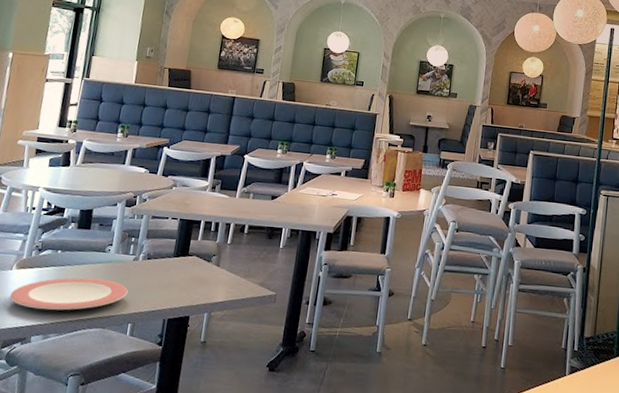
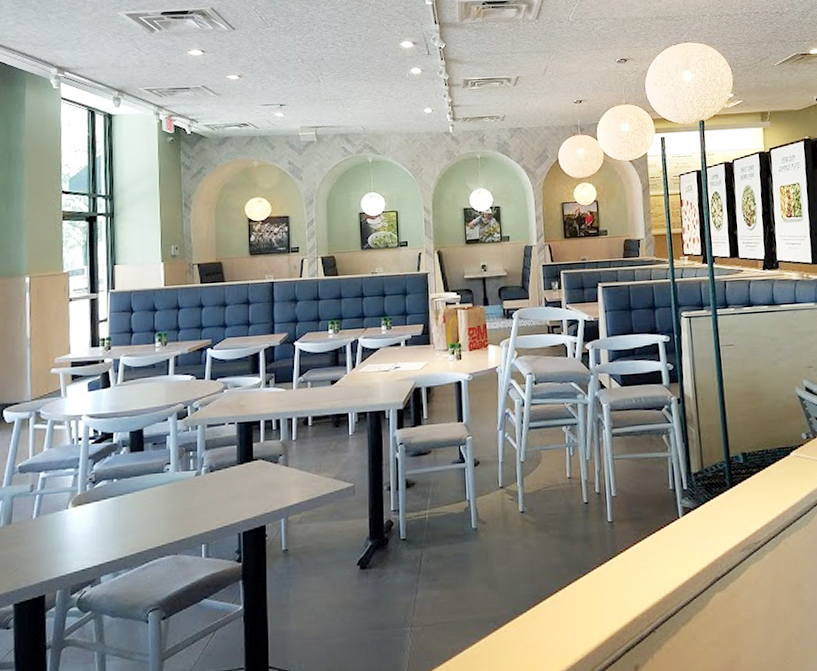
plate: present [9,277,128,311] -> none [70,501,196,547]

